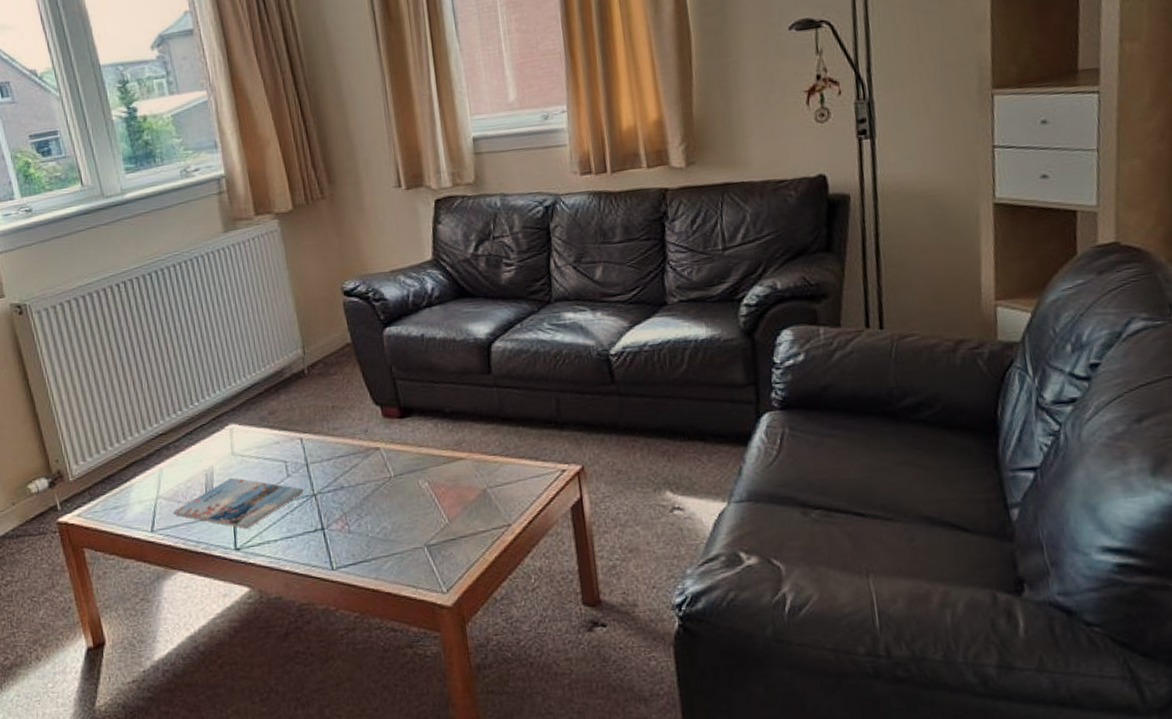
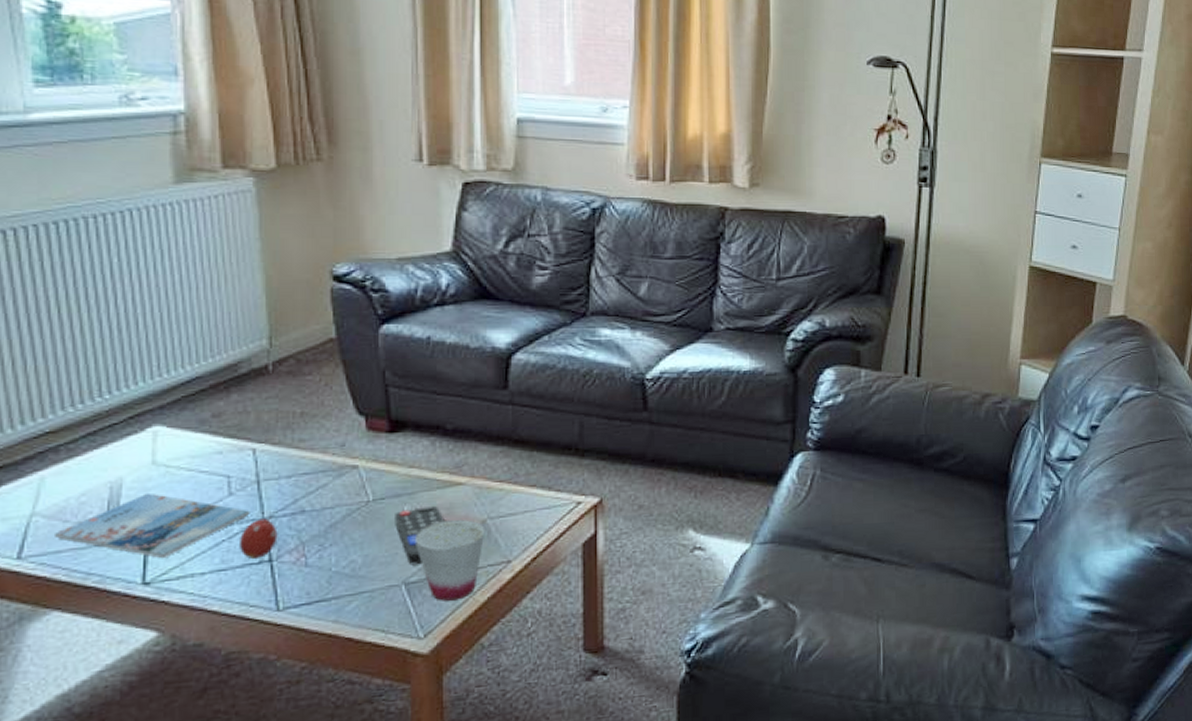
fruit: none [299,493,326,528] -> present [240,516,278,559]
remote control: none [412,478,453,530] -> present [395,505,445,565]
cup: none [430,489,487,561] -> present [414,519,486,601]

